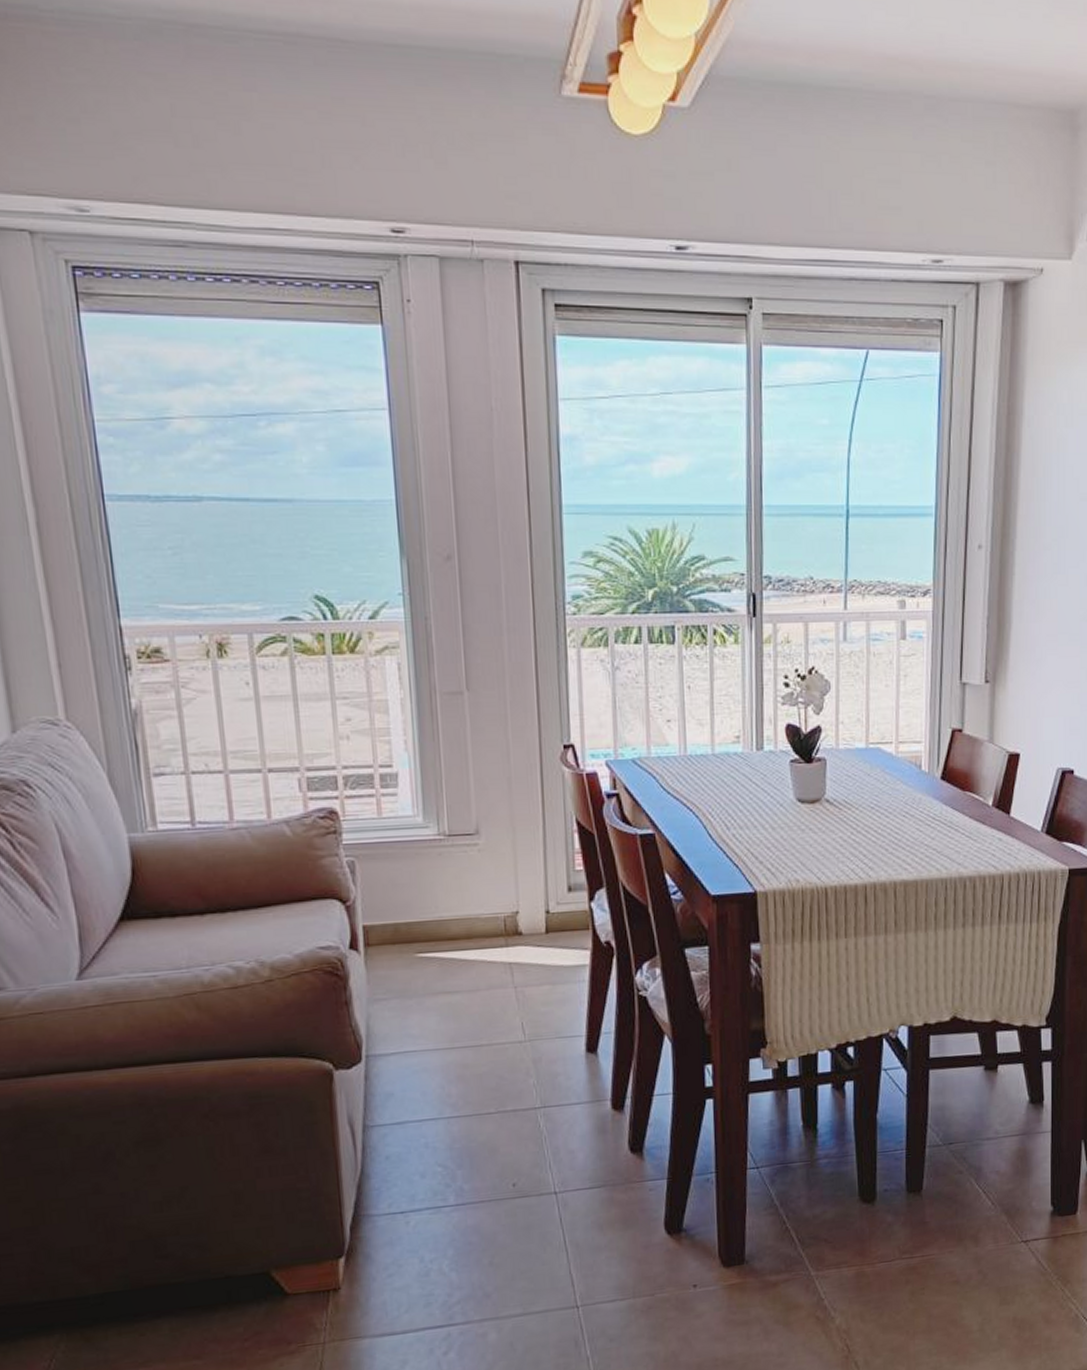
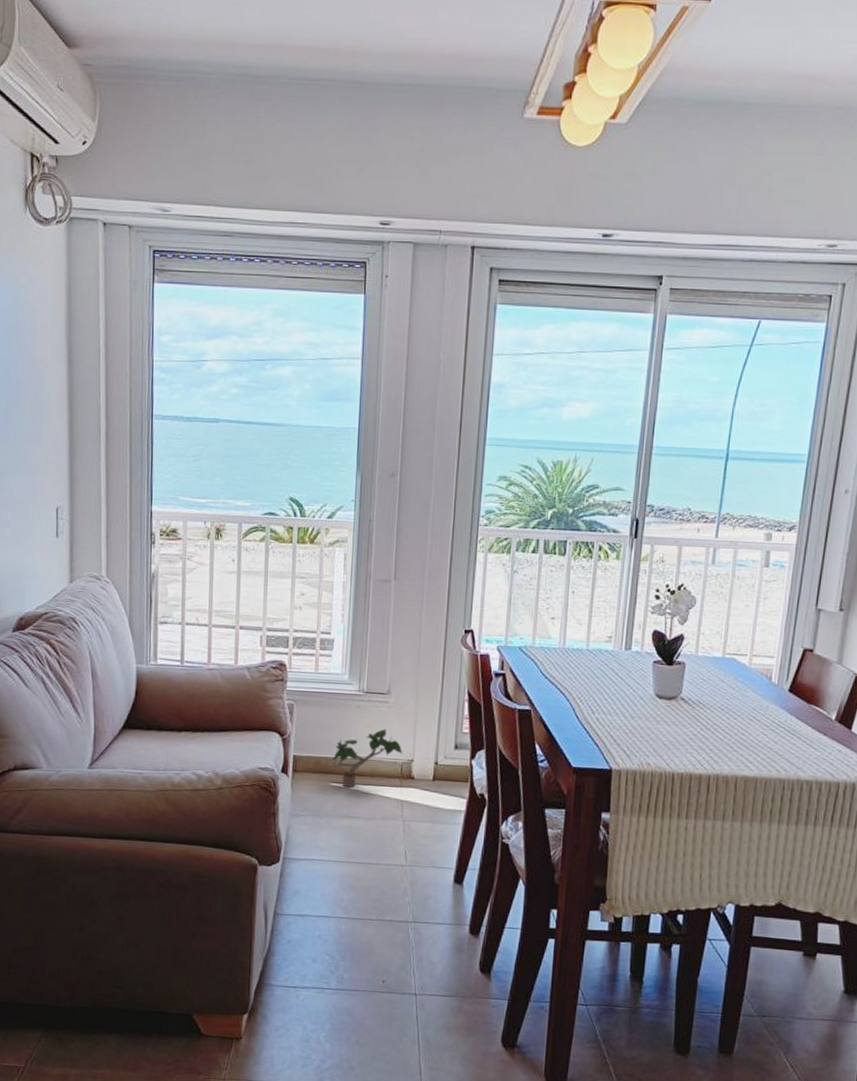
potted plant: none [414,877,505,957] -> present [331,728,403,788]

